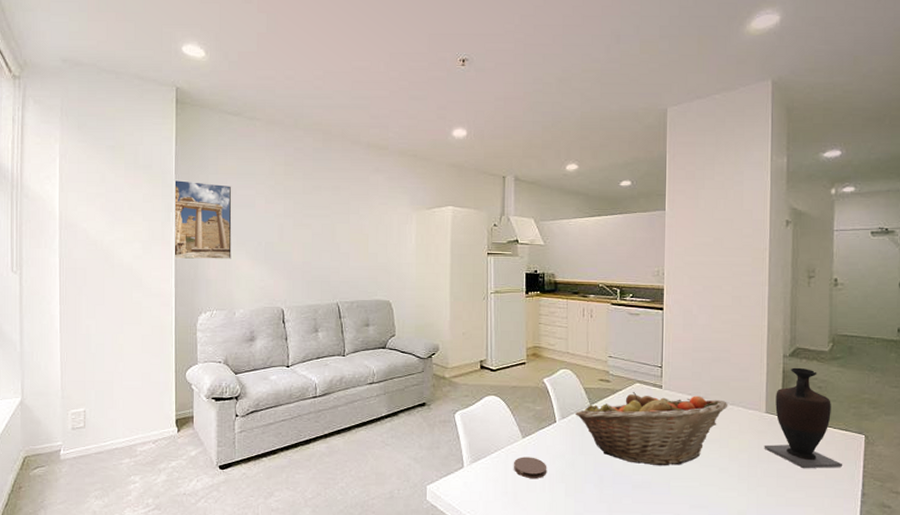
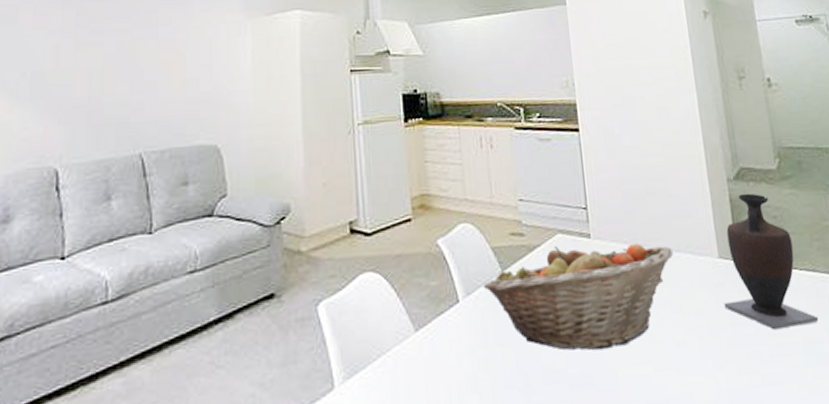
coaster: present [514,457,547,478] -> none [406,358,454,393]

